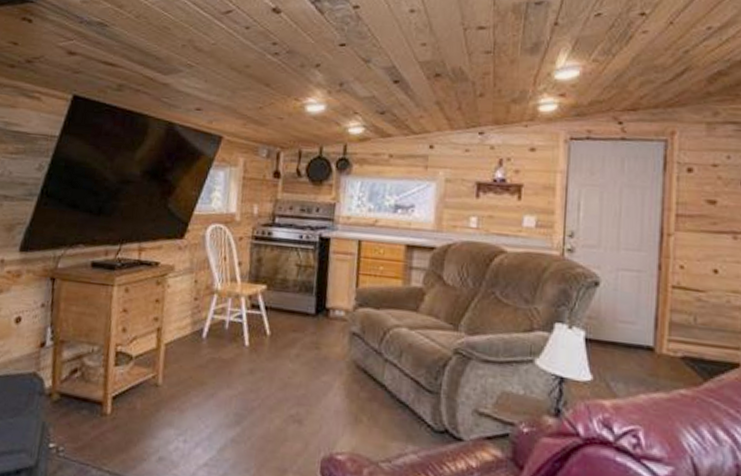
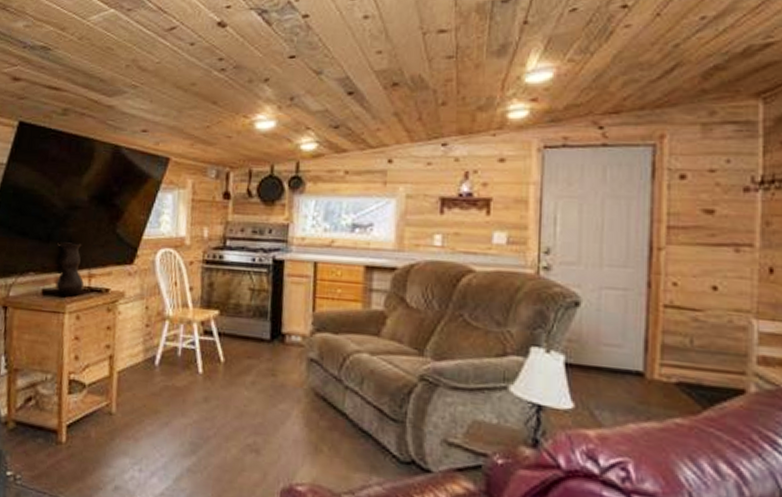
vase: none [105,215,134,271] -> present [55,242,84,298]

